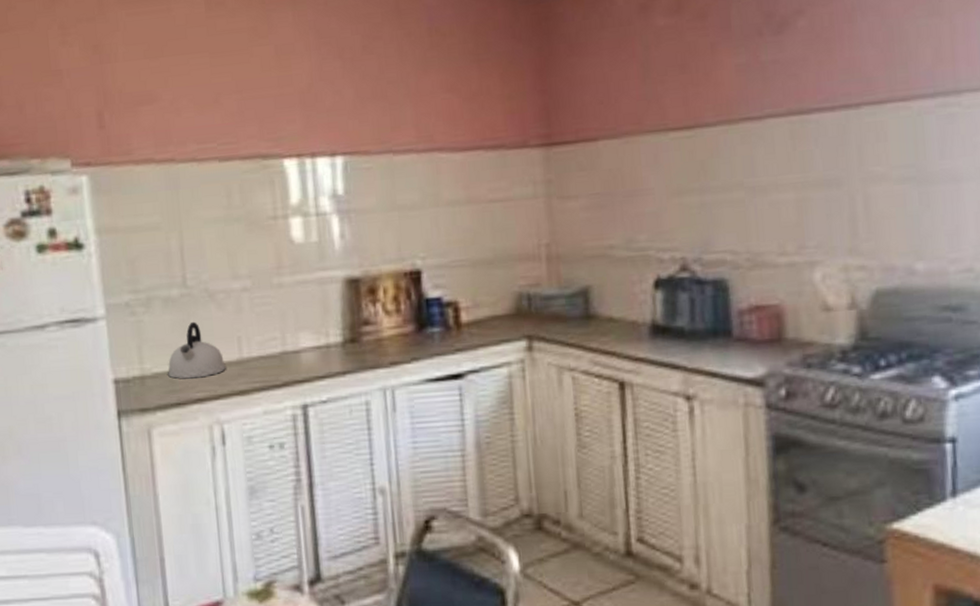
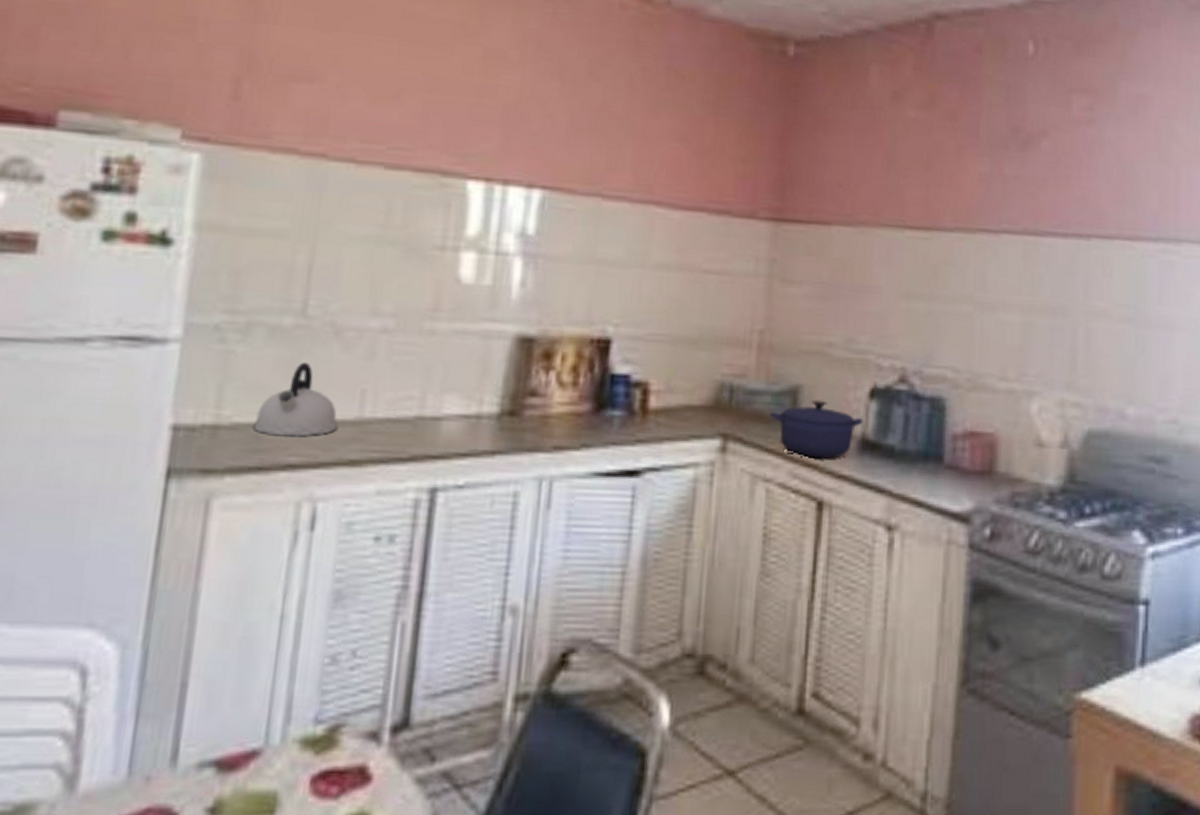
cooking pot: none [566,296,652,347] -> present [770,399,864,460]

